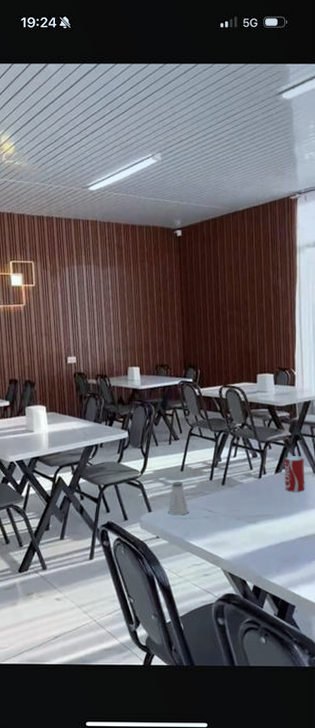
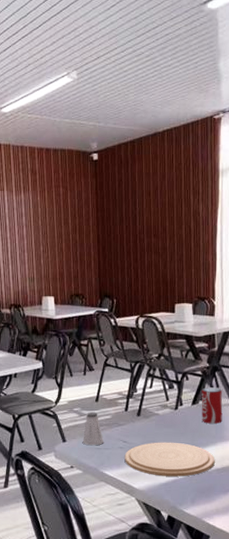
plate: none [210,511,299,546] -> present [124,442,215,477]

